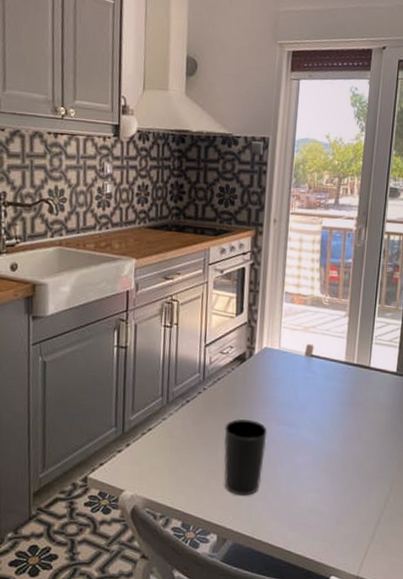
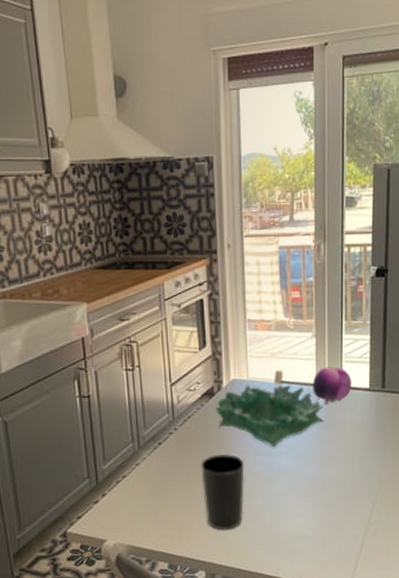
decorative bowl: none [244,354,349,419] -> present [215,385,324,448]
fruit: none [341,346,380,383] -> present [312,367,352,405]

